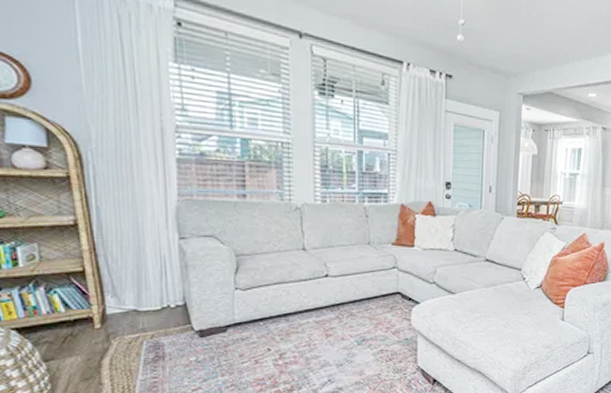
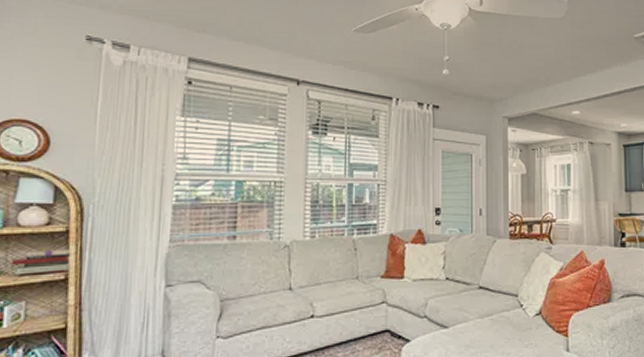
books: none [11,193,79,219] -> present [9,248,72,275]

